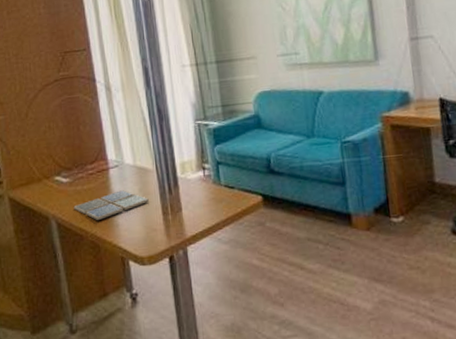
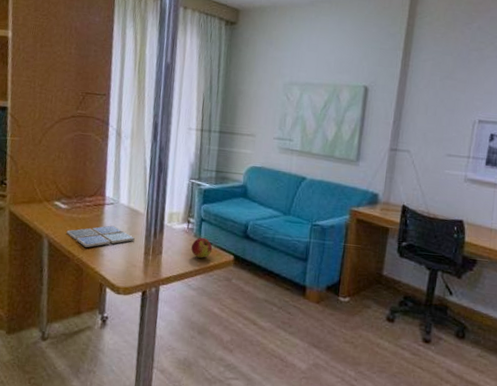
apple: none [212,183,237,206] -> present [191,237,213,258]

